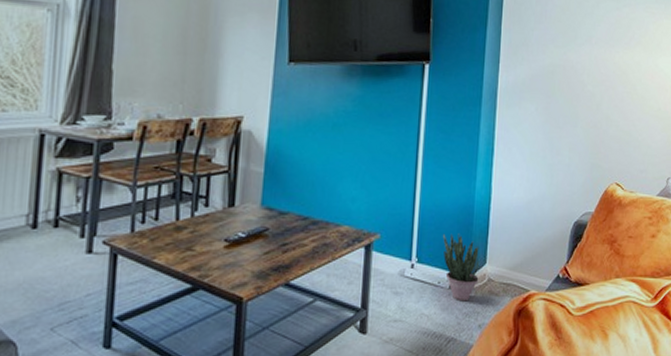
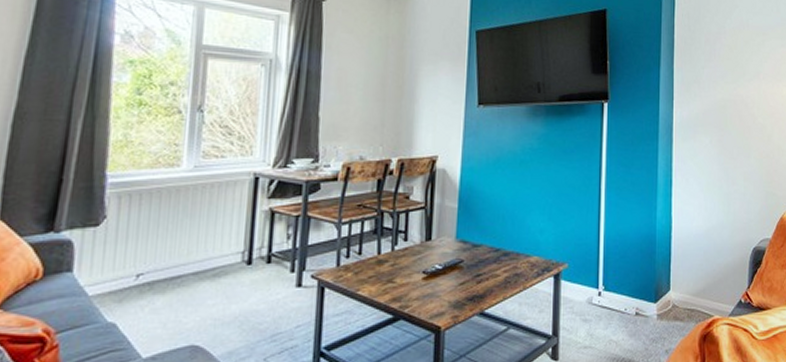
potted plant: present [443,233,479,302] -> none [628,261,664,328]

